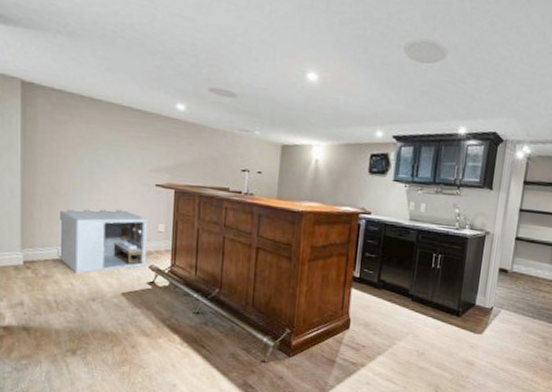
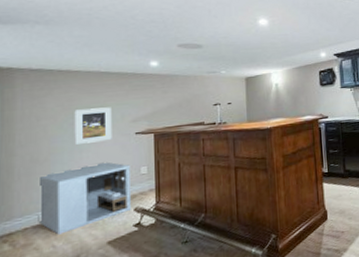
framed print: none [94,145,133,187] -> present [74,107,112,145]

